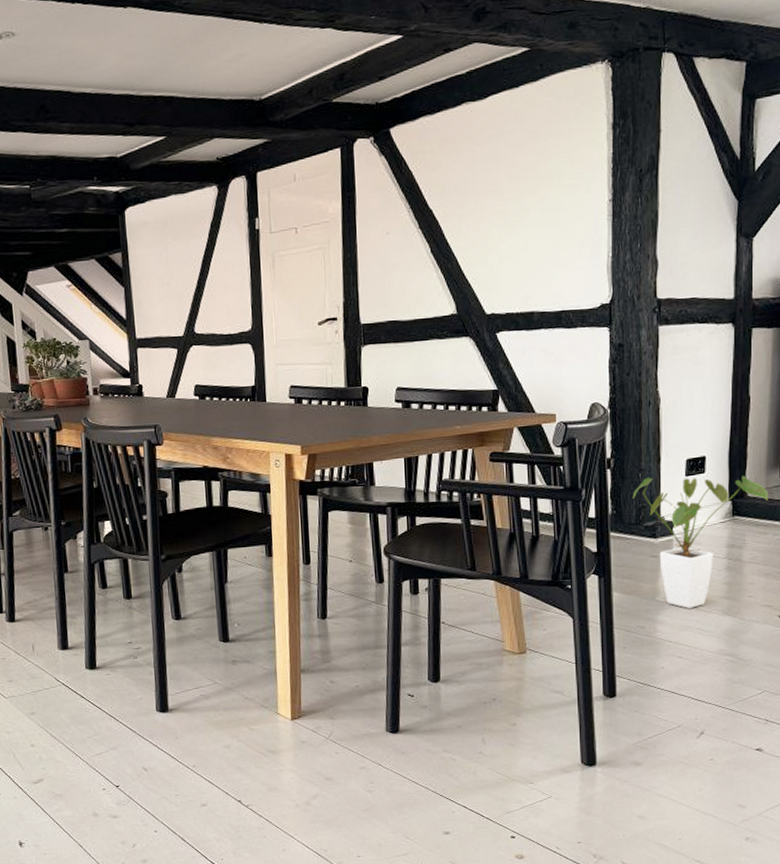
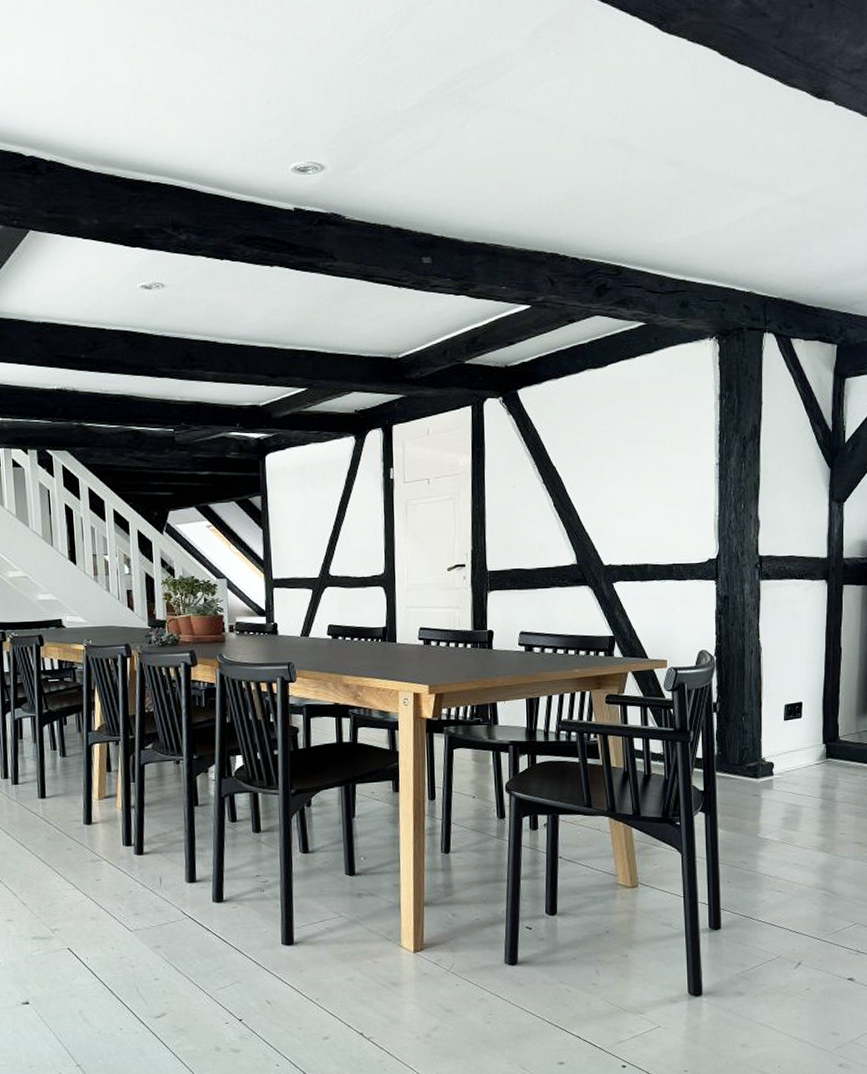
house plant: present [632,475,768,608] -> none [736,720,857,845]

